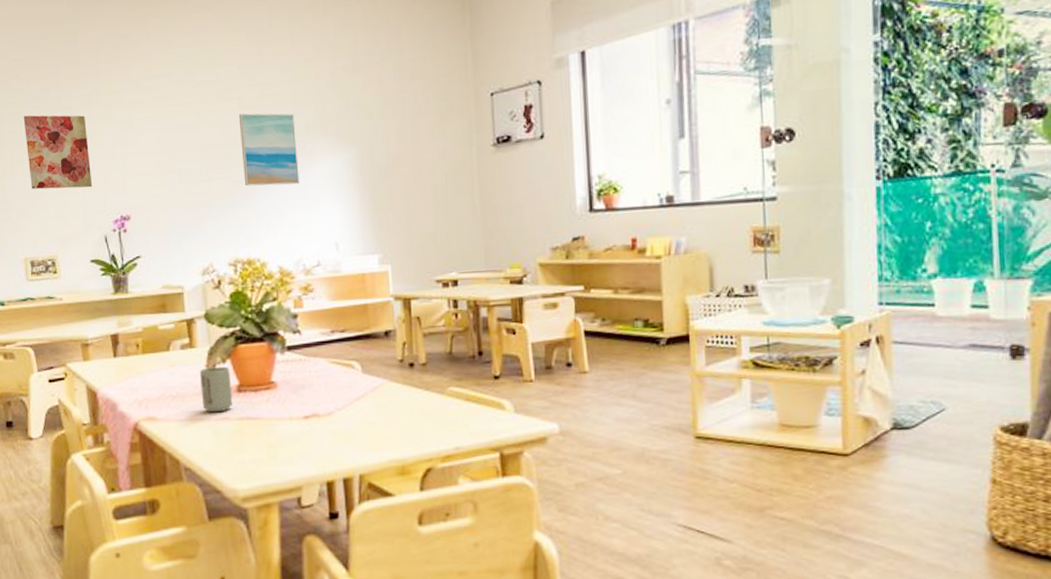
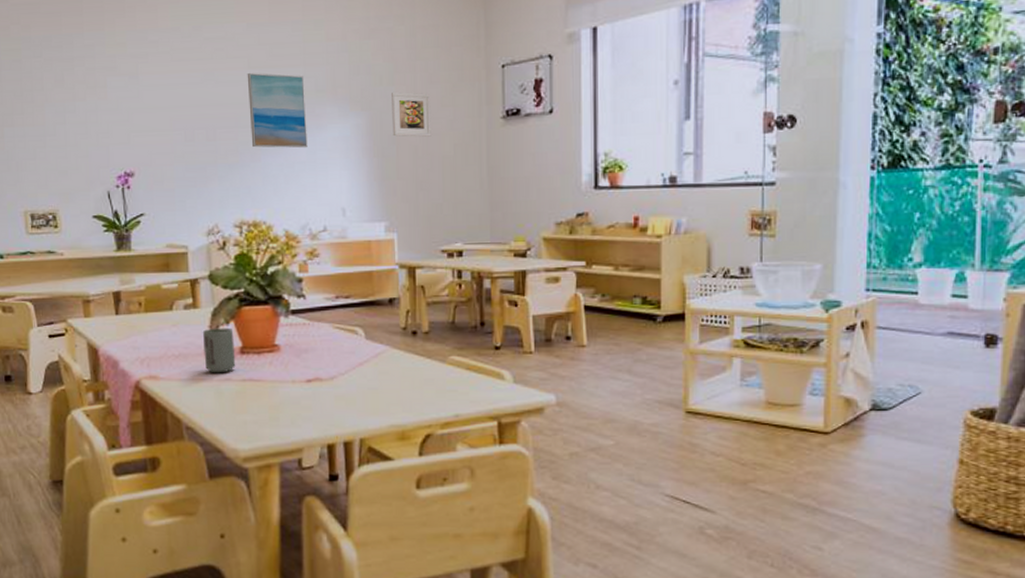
wall art: present [23,115,93,190] -> none [23,63,96,142]
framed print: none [381,124,422,169] -> present [392,91,431,137]

